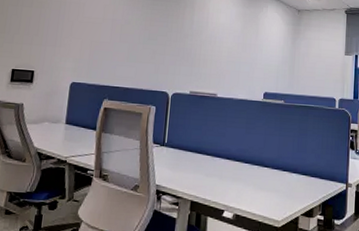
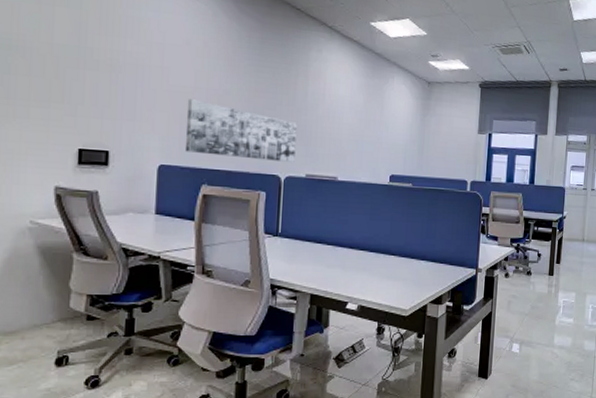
wall art: none [92,28,184,82] -> present [184,99,297,163]

